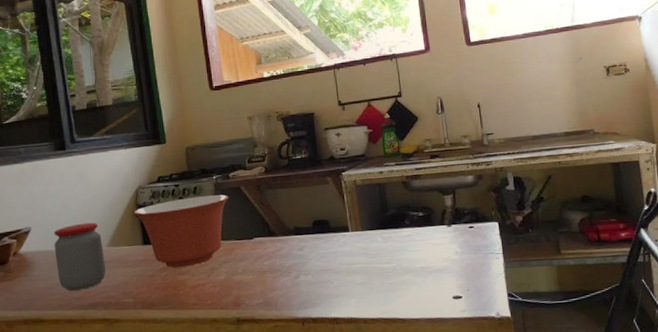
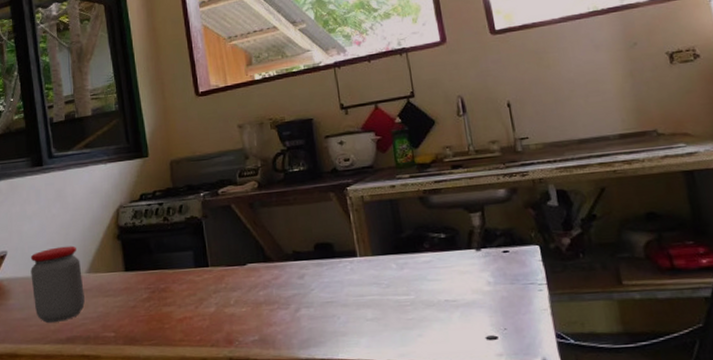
mixing bowl: present [133,194,229,268] -> none [114,214,218,298]

